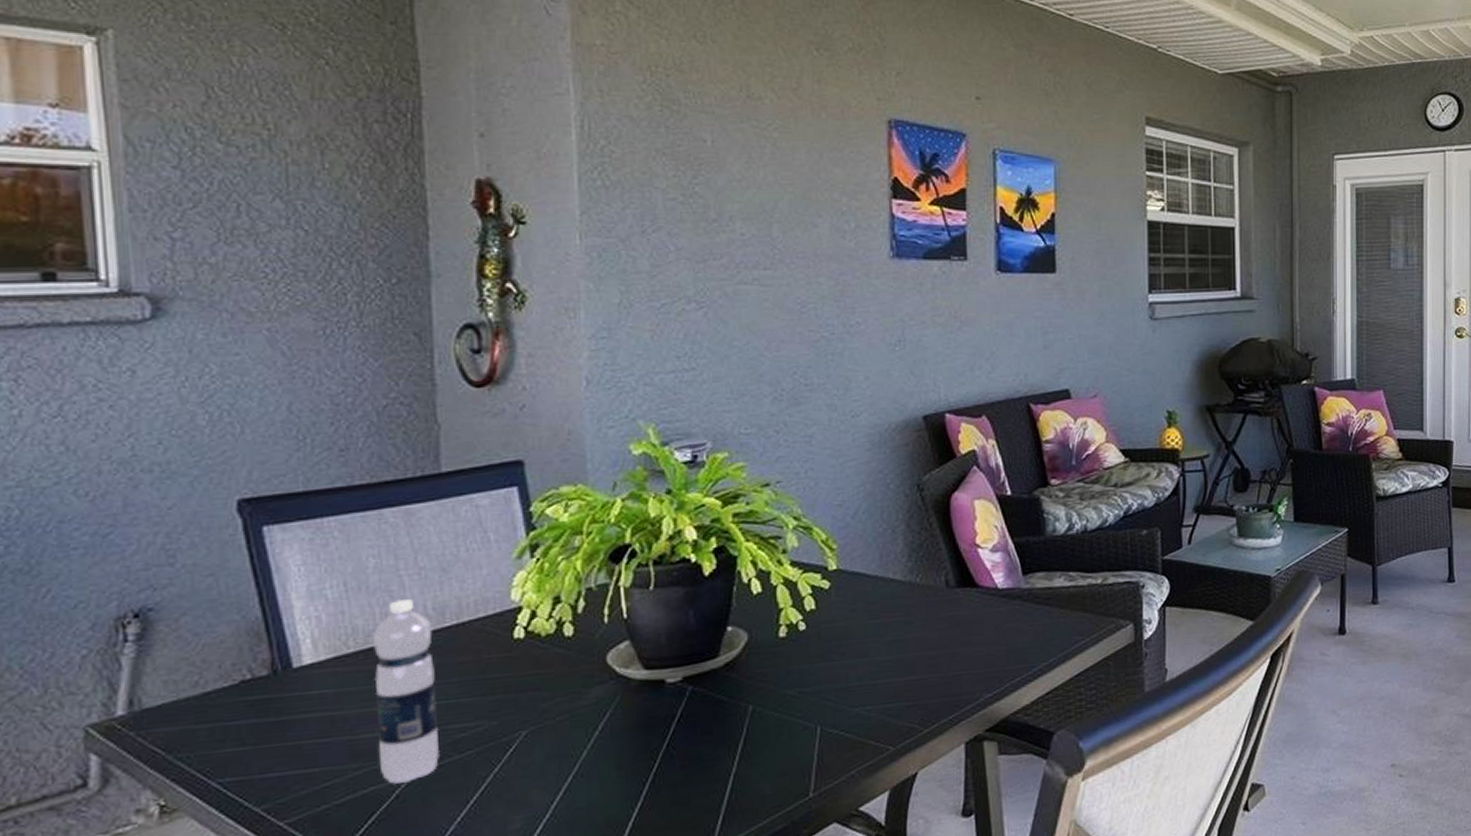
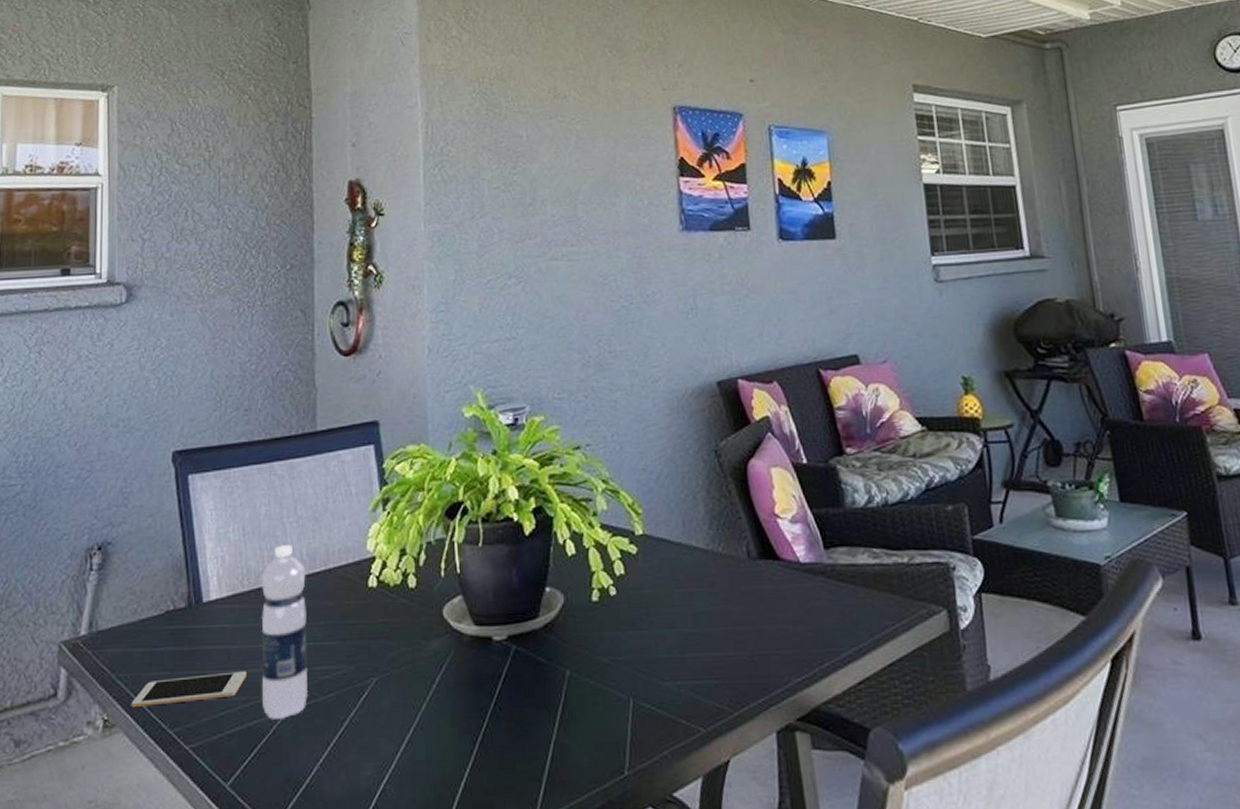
cell phone: none [198,737,358,790] -> present [131,671,246,708]

